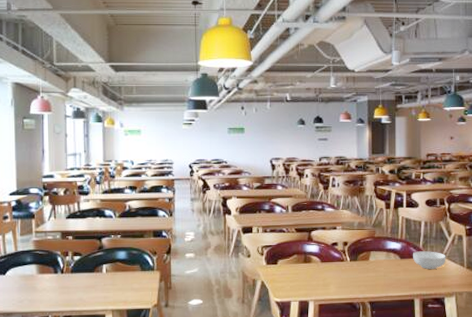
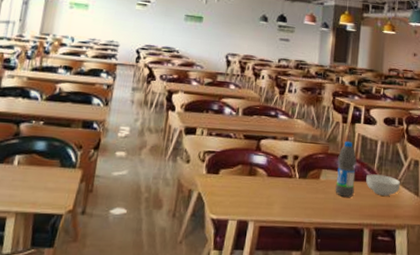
water bottle: none [385,224,403,273] -> present [335,140,357,197]

